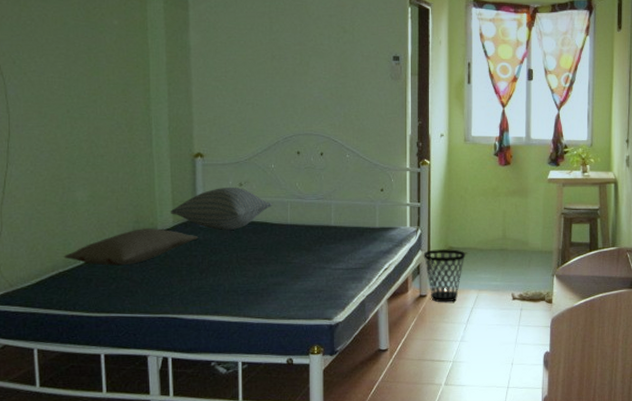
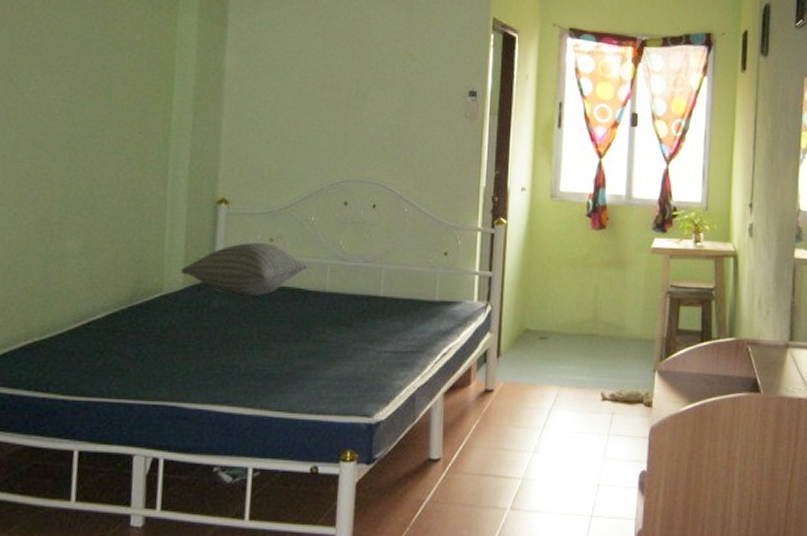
pillow: present [63,228,197,266] -> none [41,290,212,336]
wastebasket: present [423,249,465,303] -> none [492,331,545,401]

